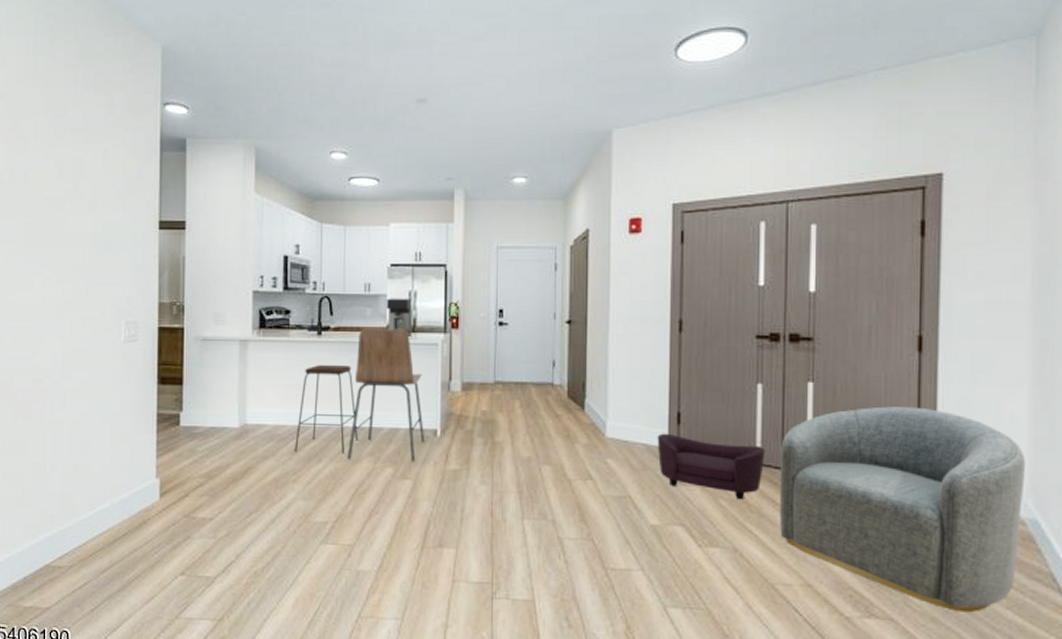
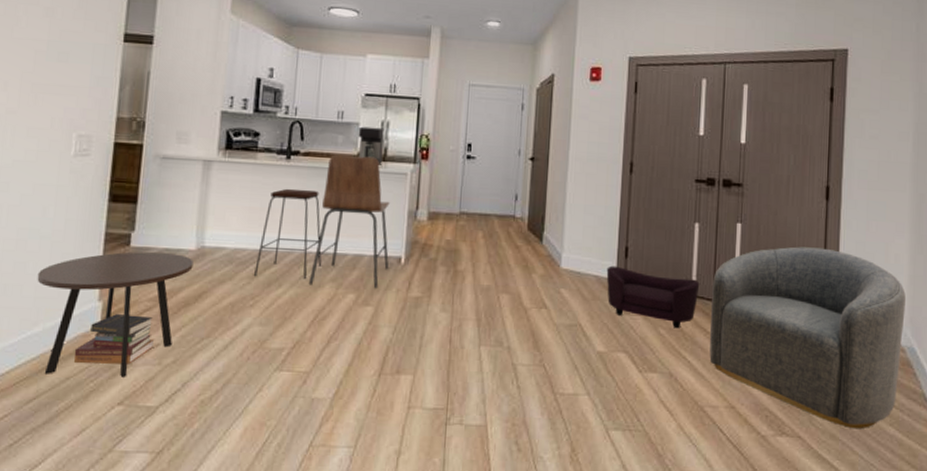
side table: none [102,431,238,549] -> present [37,252,193,377]
books: none [139,490,209,537] -> present [74,314,155,365]

